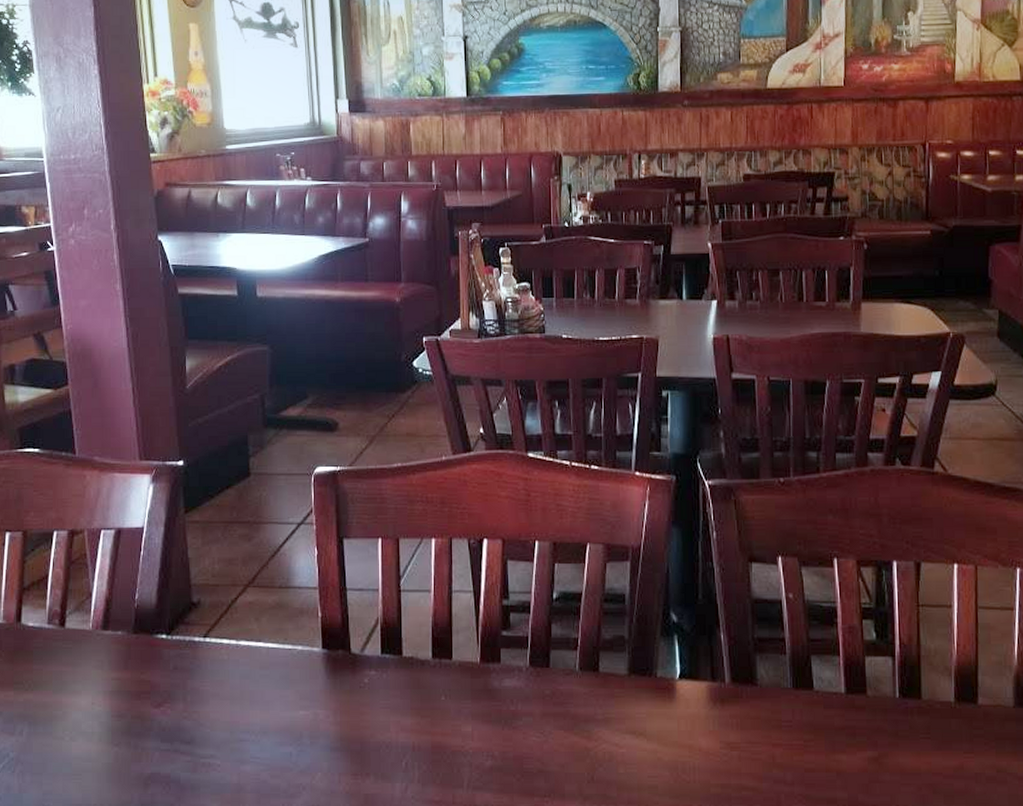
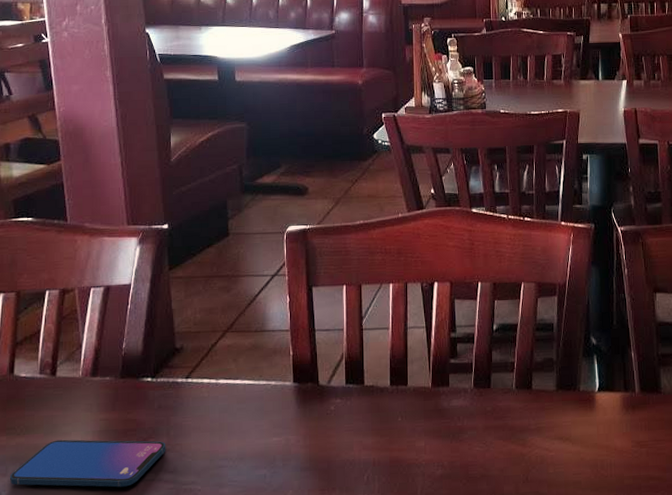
smartphone: none [17,698,183,756] -> present [9,439,166,487]

